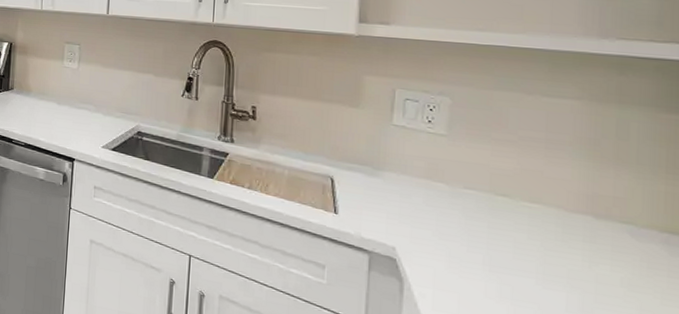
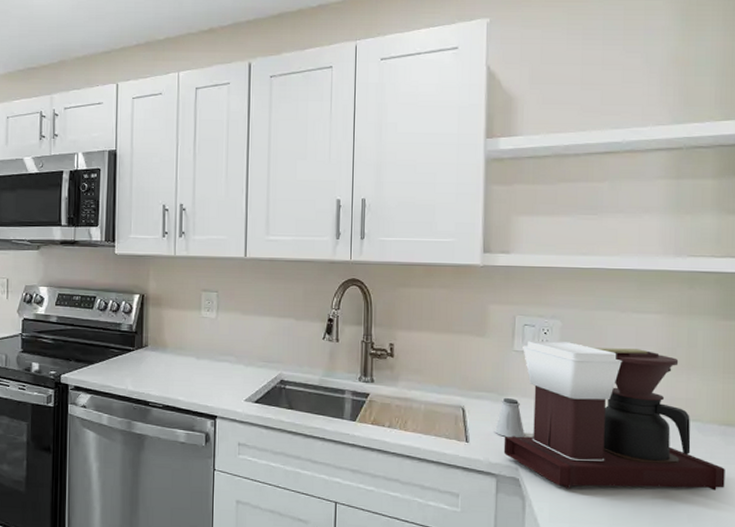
saltshaker: none [369,173,405,217] -> present [495,398,525,438]
coffee maker: none [378,116,669,306] -> present [503,341,725,491]

